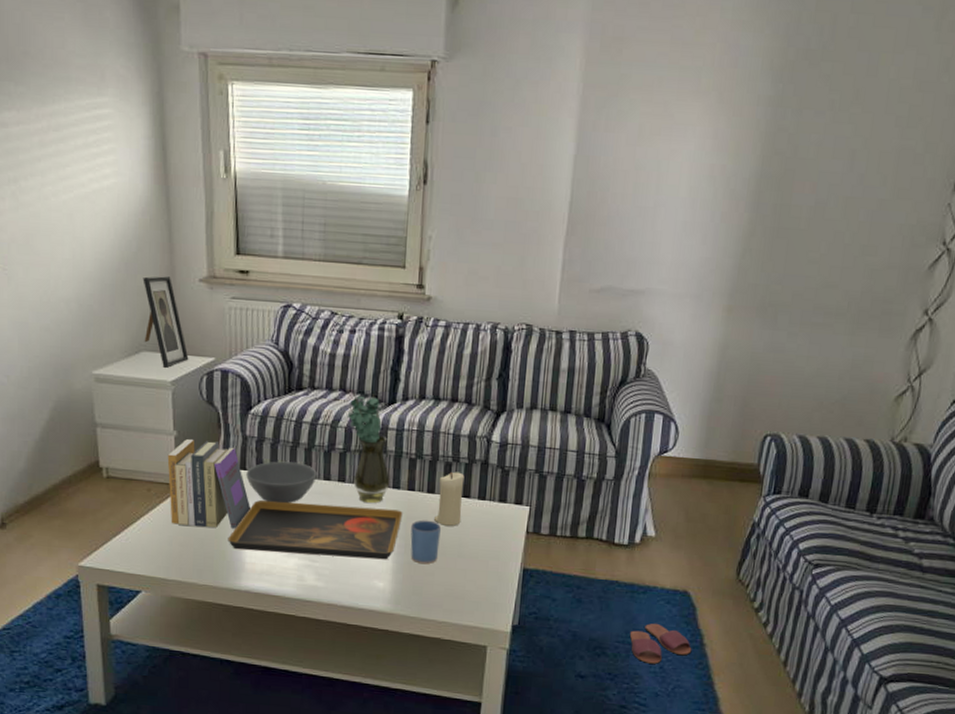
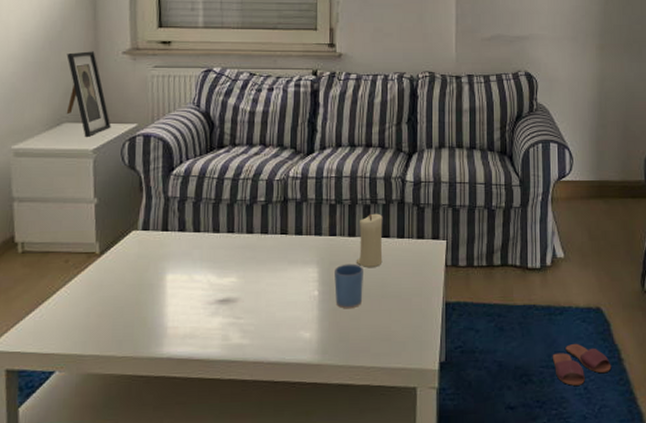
books: present [167,439,250,529] -> none [87,205,173,296]
decorative tray: present [228,500,403,560] -> none [149,256,326,314]
soup bowl: present [246,461,317,503] -> none [168,218,240,262]
vase: present [347,392,390,503] -> none [268,146,312,252]

